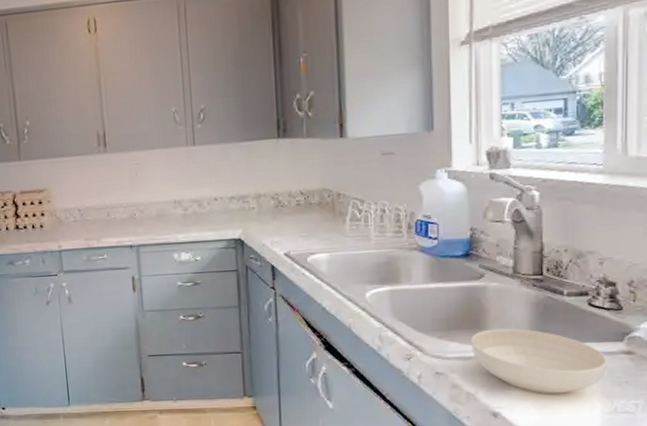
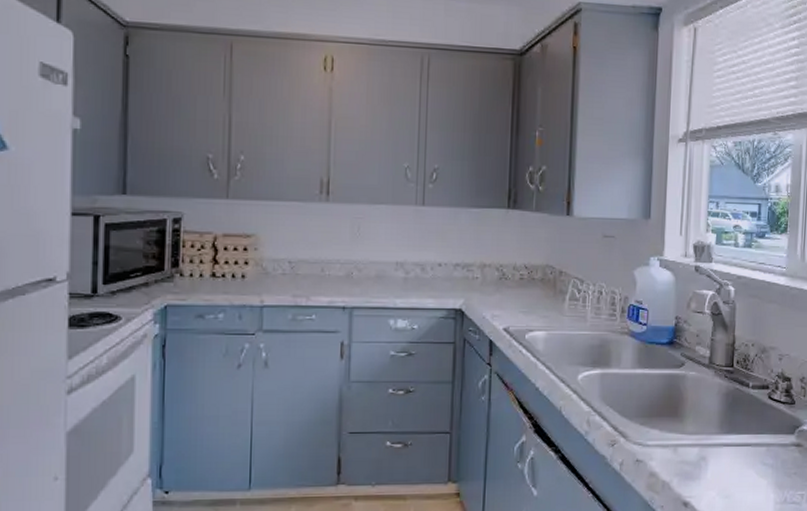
bowl: present [470,328,607,394] -> none [668,417,781,484]

